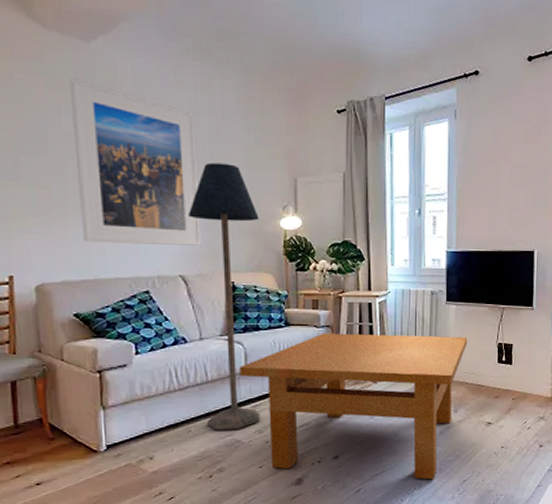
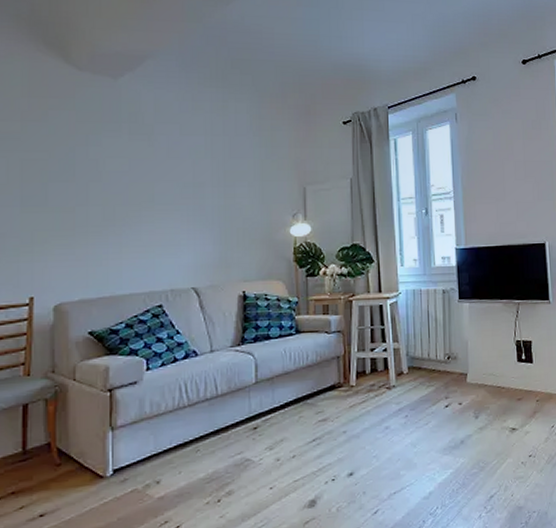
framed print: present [68,78,201,246] -> none [97,111,214,261]
floor lamp: present [187,162,260,430] -> none [201,178,271,449]
table: present [239,333,468,480] -> none [250,335,484,497]

